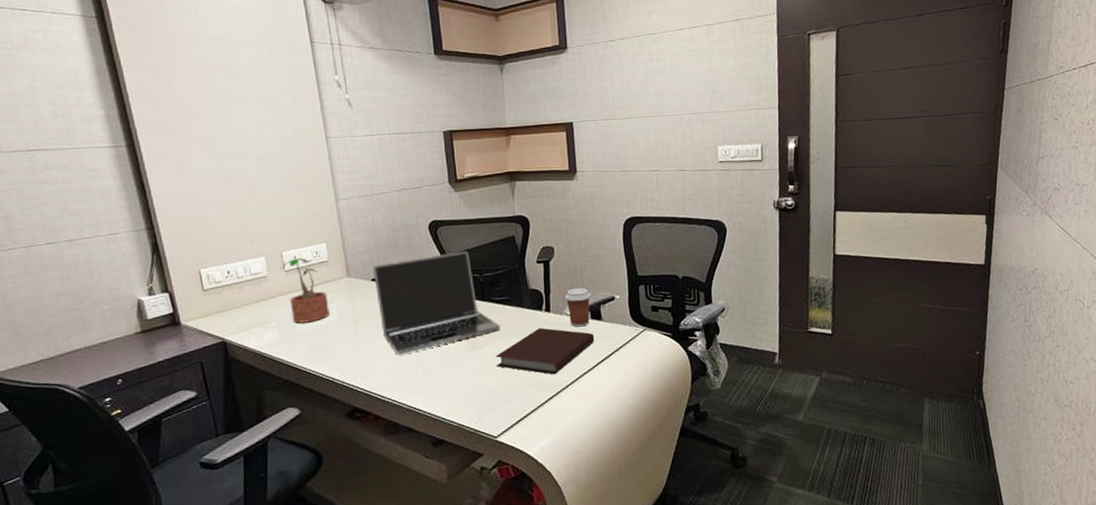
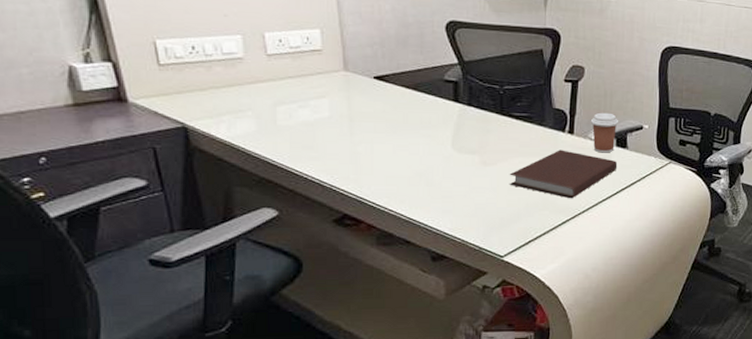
potted plant: present [280,257,329,323] -> none [260,41,320,116]
laptop: present [372,251,500,355] -> none [375,58,518,163]

